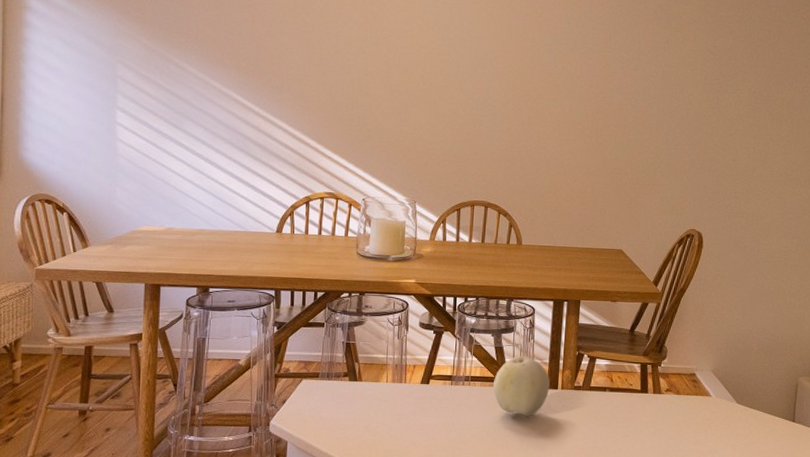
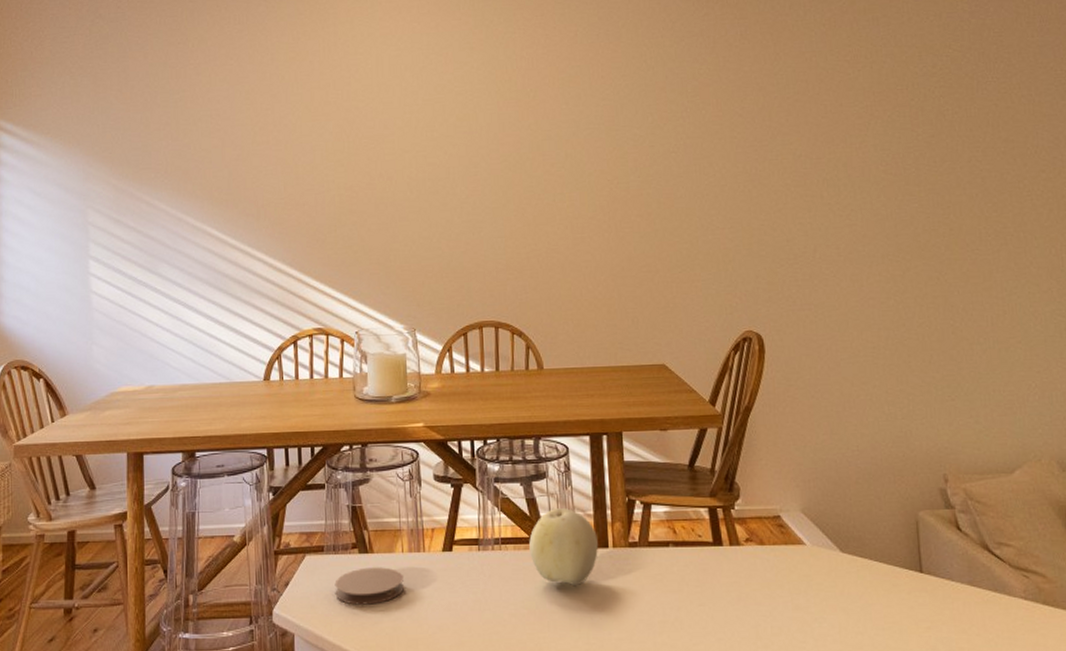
coaster: none [325,392,386,422] -> present [334,567,404,605]

